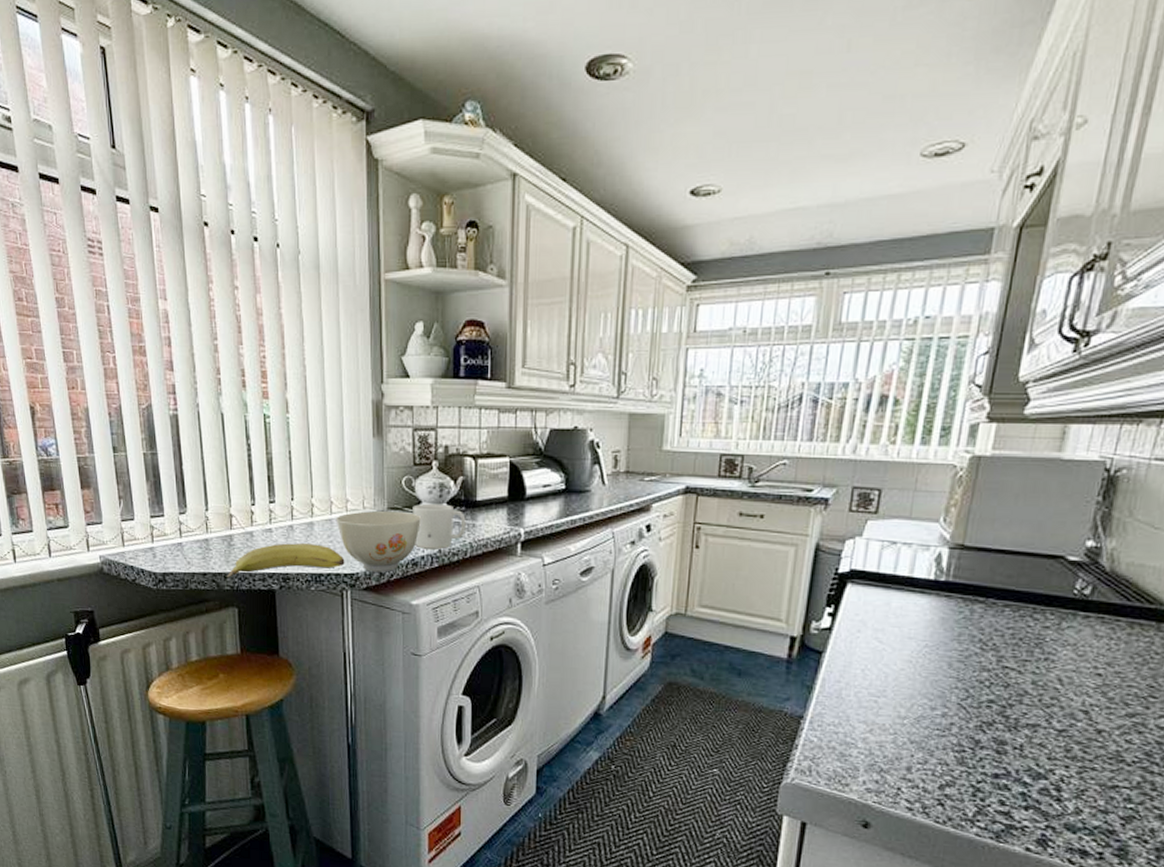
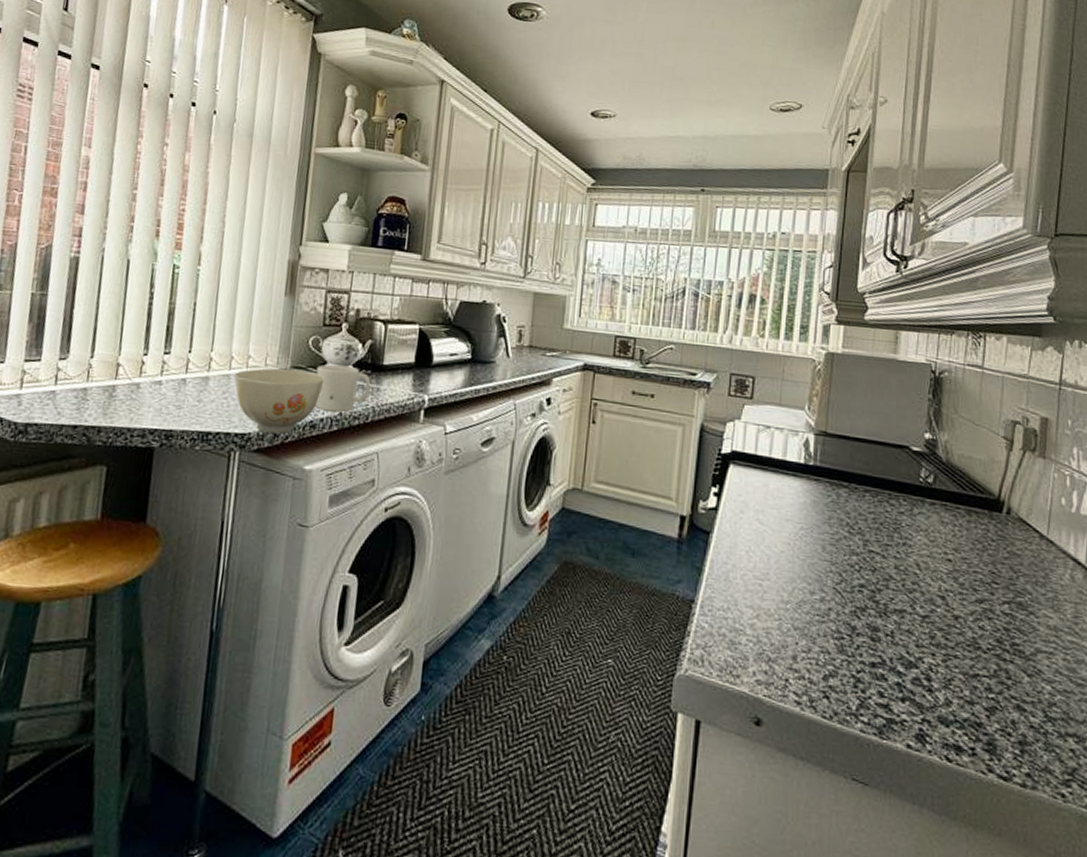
fruit: present [226,543,345,578] -> none [100,397,238,433]

